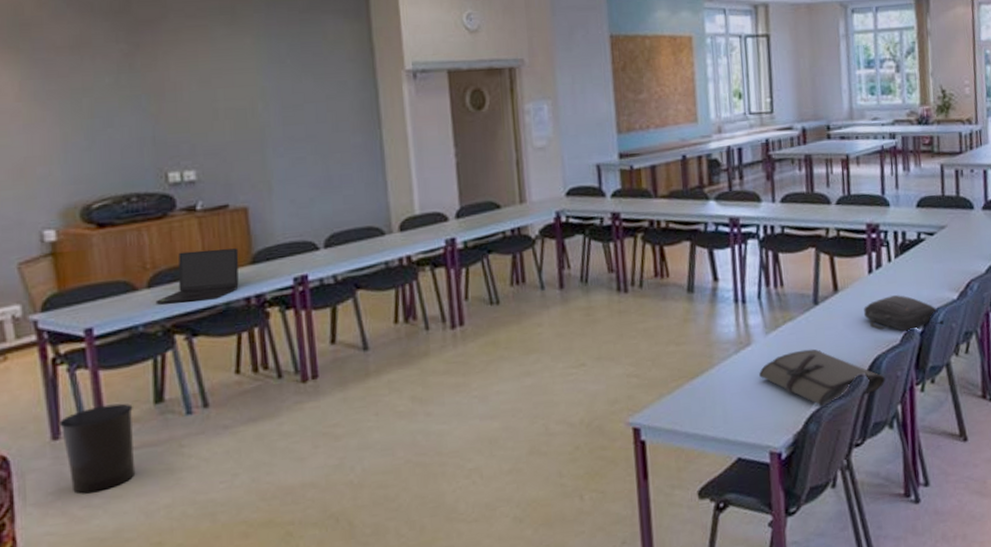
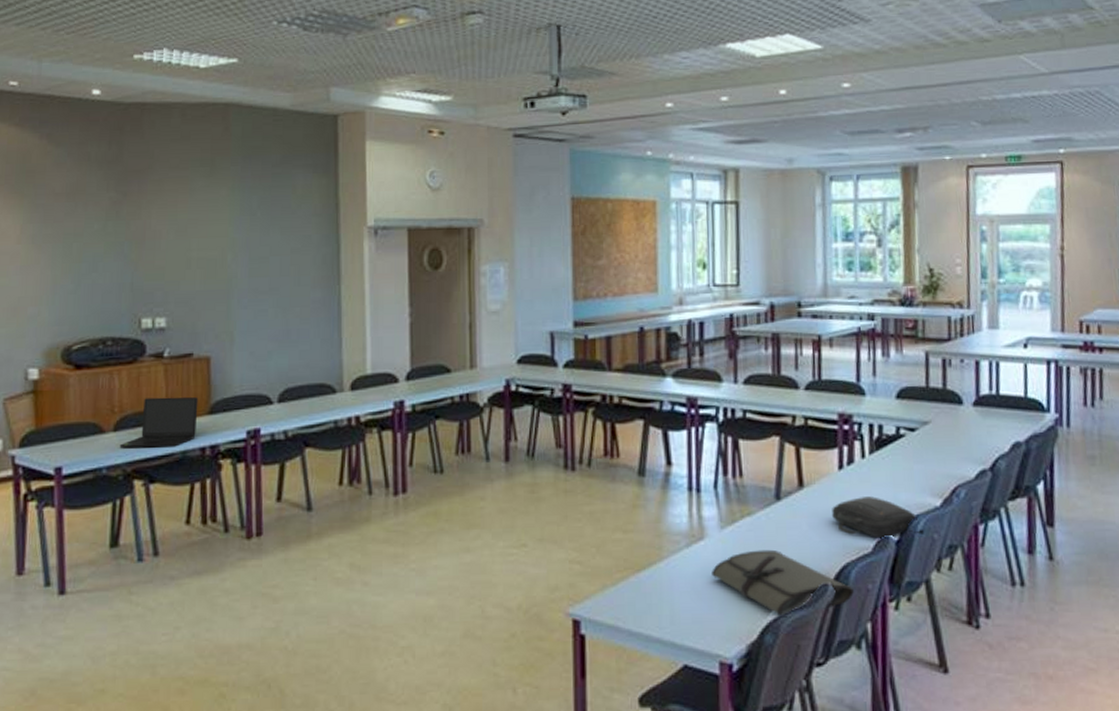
waste bin: present [58,403,136,494] -> none [23,544,90,632]

